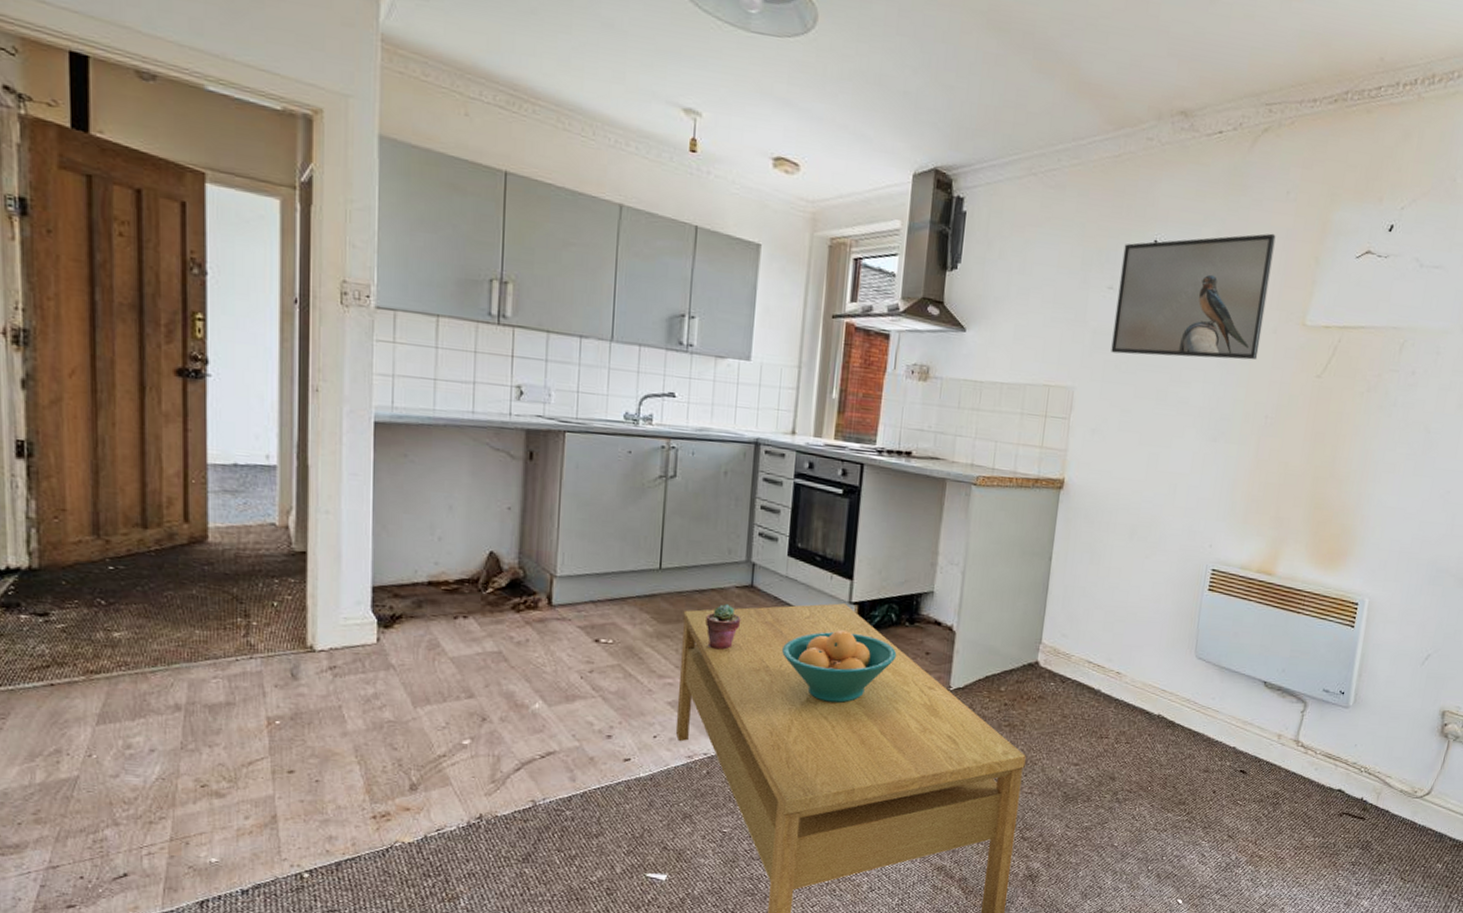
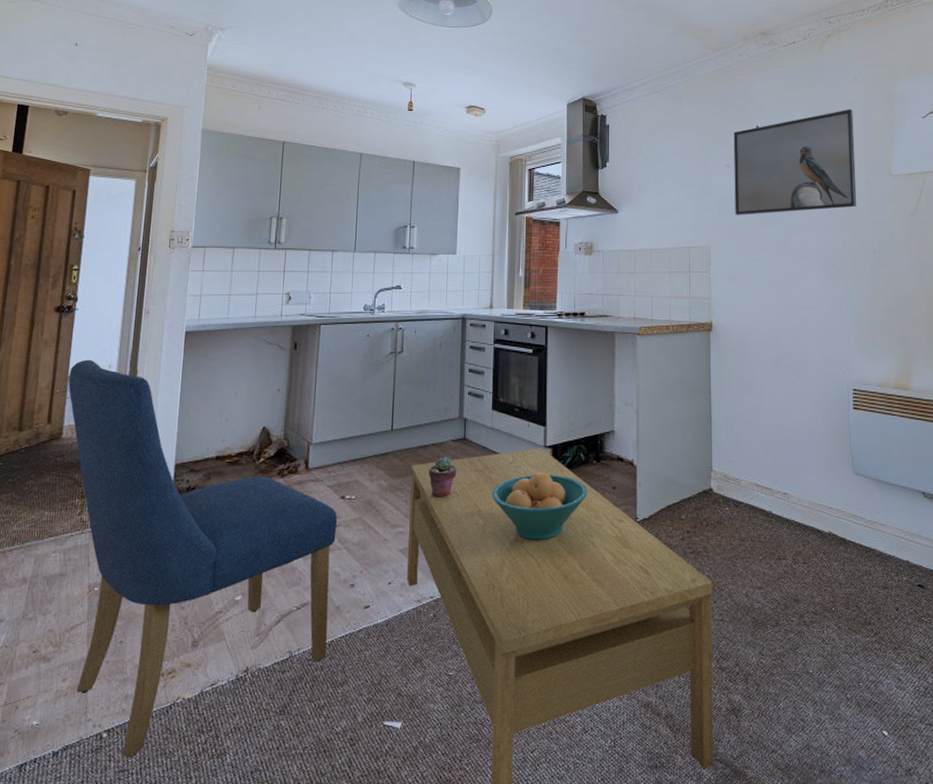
chair: none [208,444,591,899] -> present [68,359,338,758]

